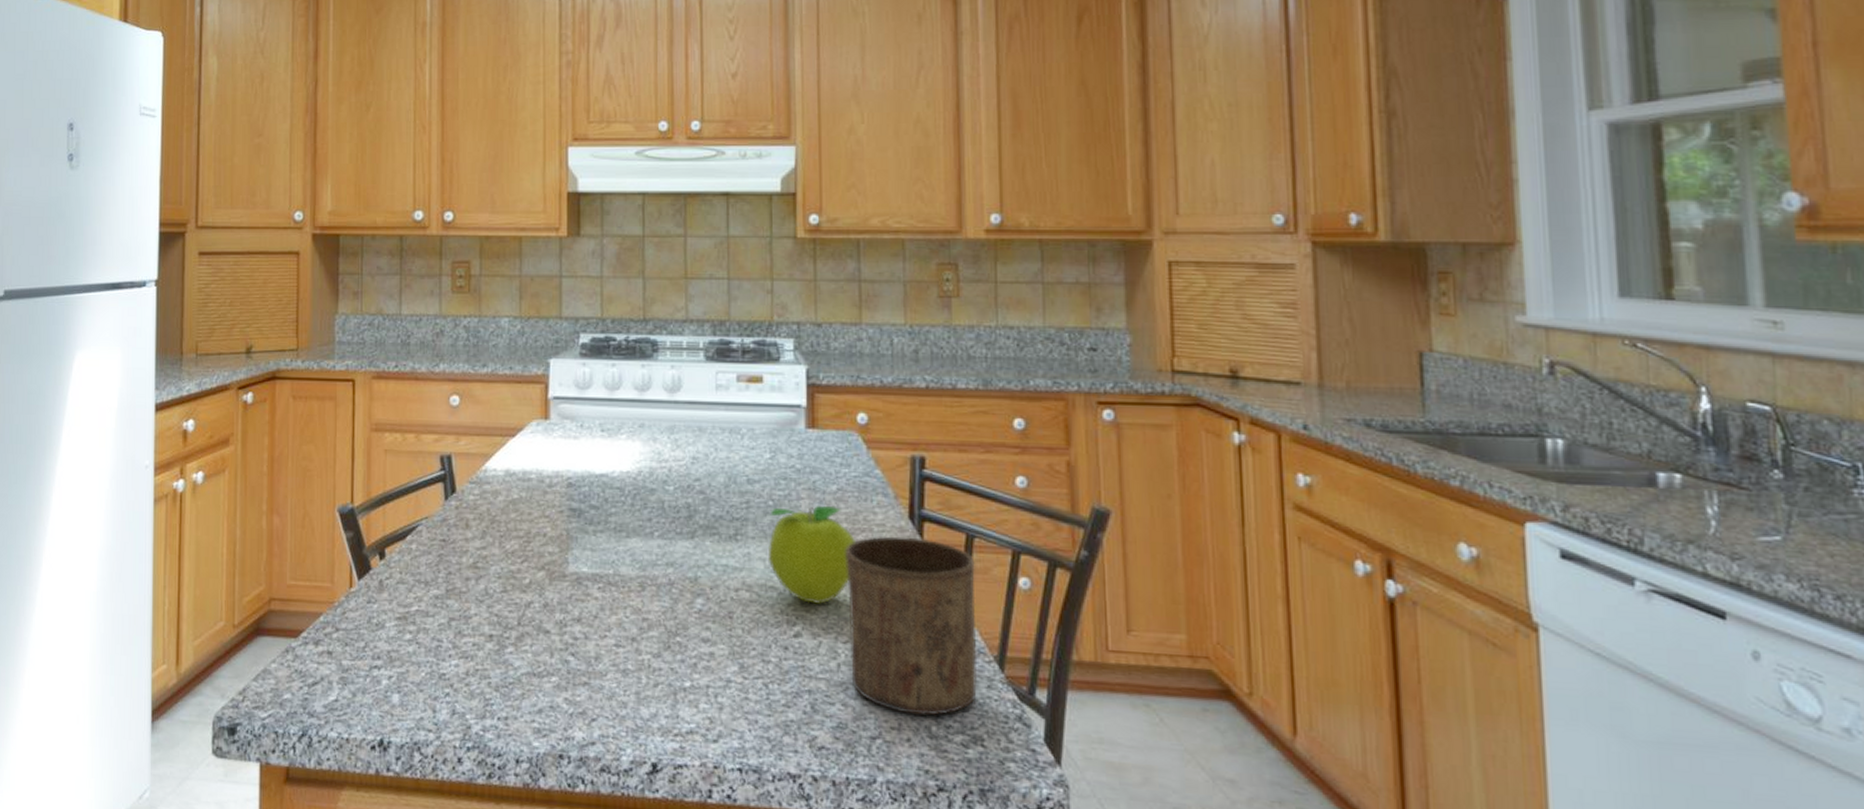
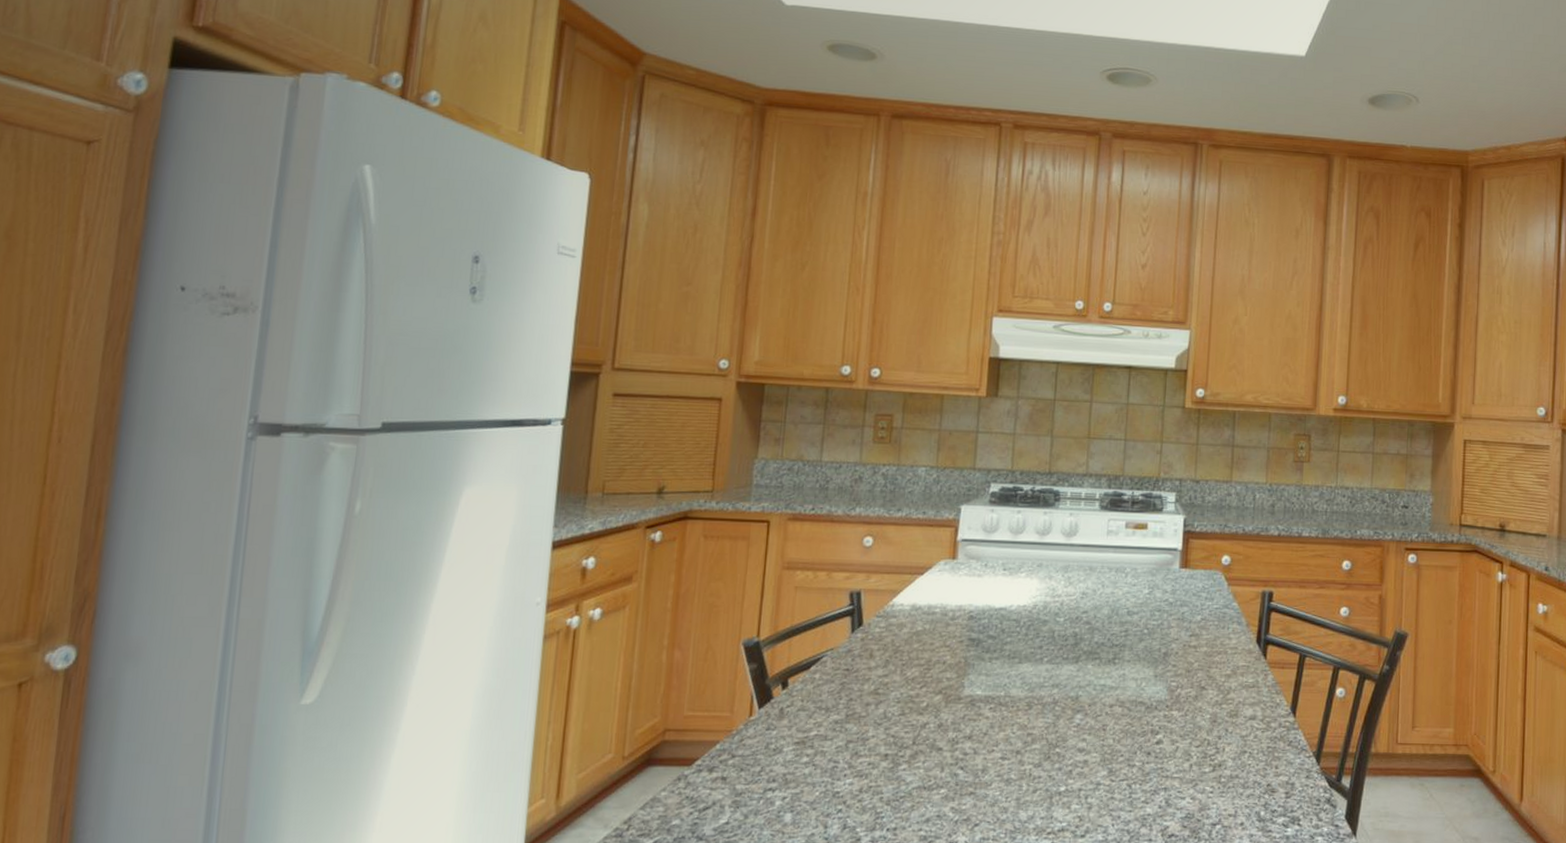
fruit: present [769,505,855,604] -> none [1140,633,1213,715]
cup: present [845,536,978,716] -> none [1200,657,1305,803]

